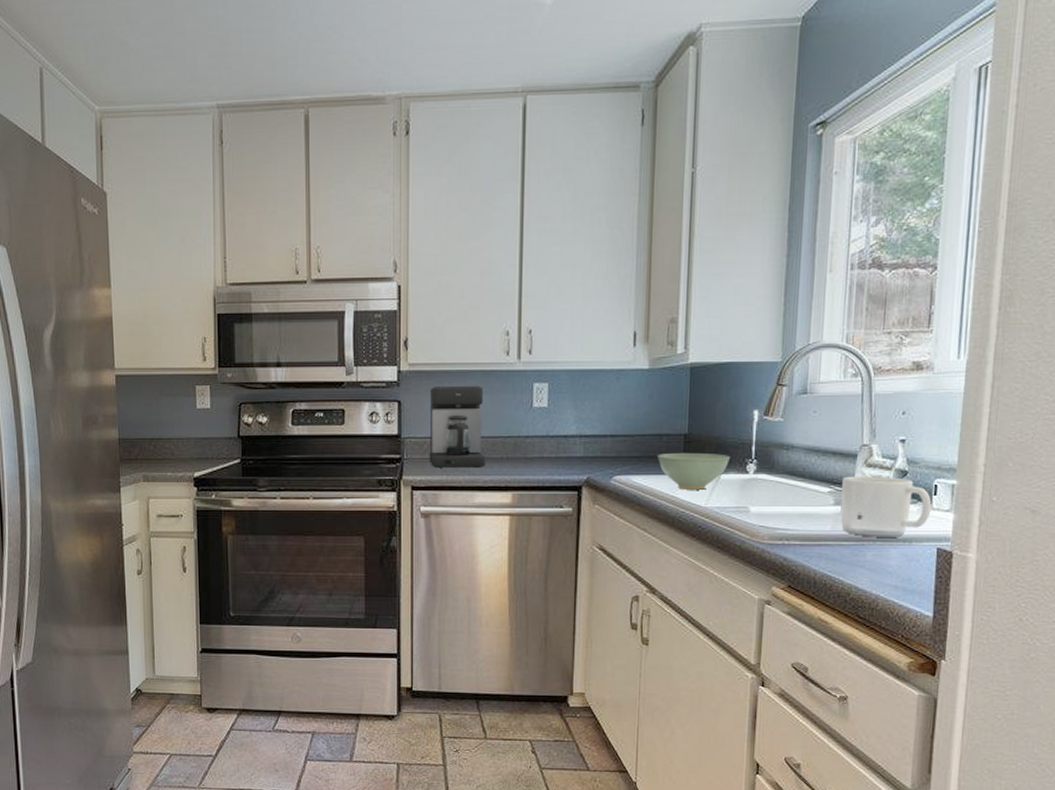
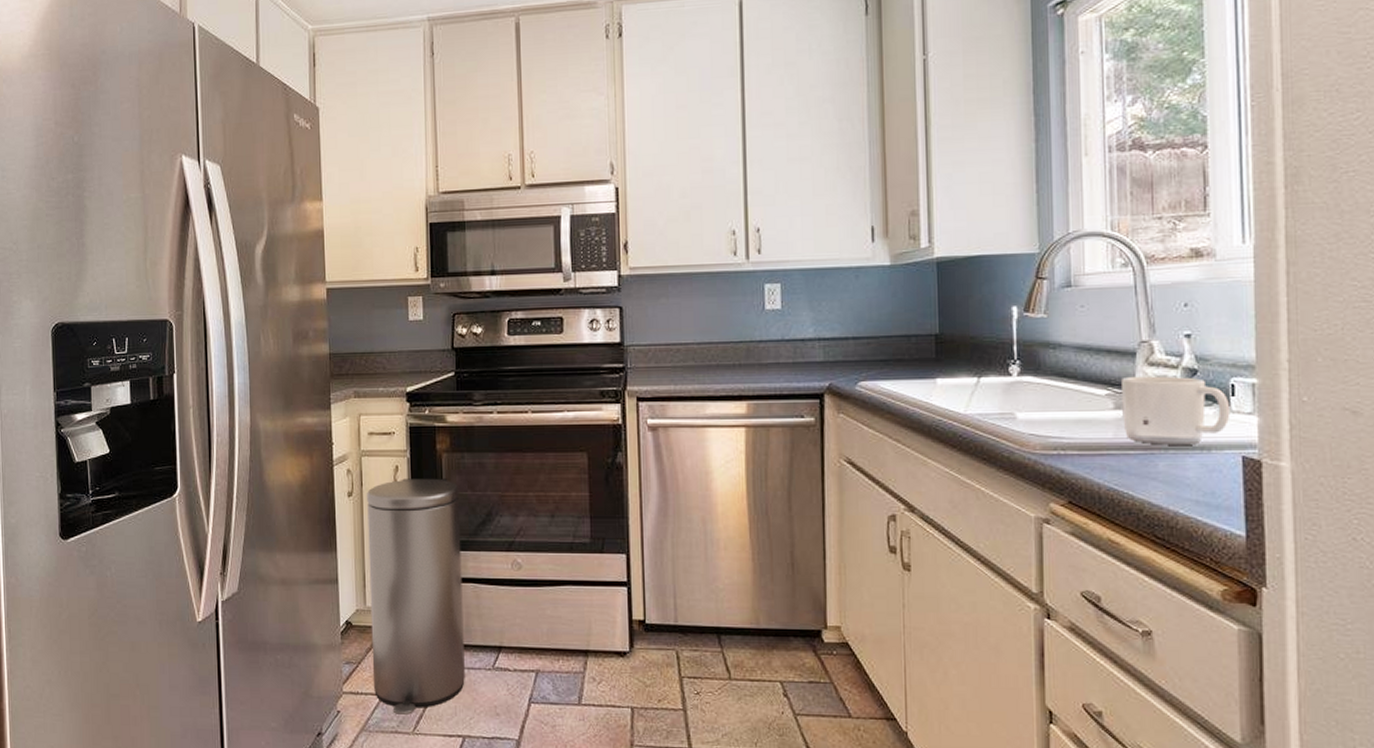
pedal bin: none [156,558,247,771] -> present [367,478,465,715]
coffee maker: present [429,386,485,468] -> none [653,289,716,377]
bowl: present [657,452,731,490] -> none [905,354,990,395]

